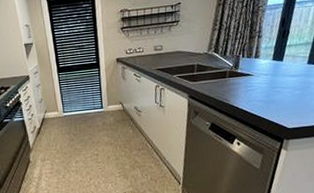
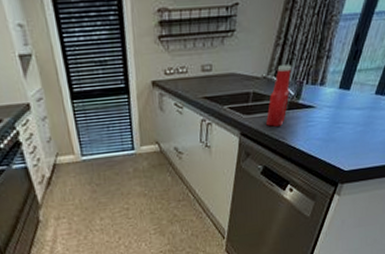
ketchup bottle: none [210,43,229,91] -> present [266,64,292,127]

